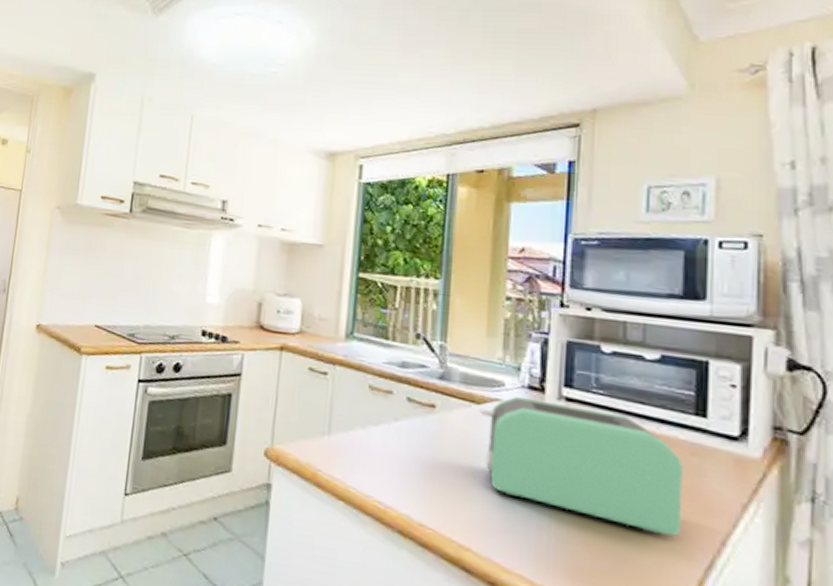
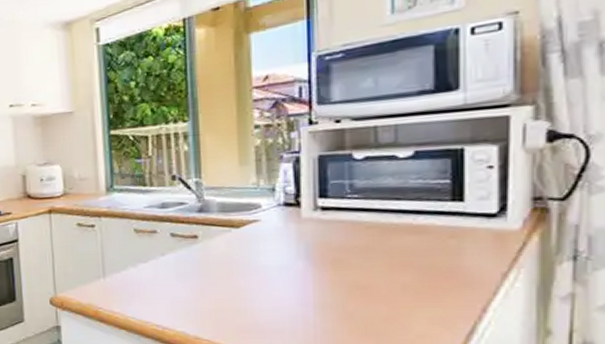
toaster: present [479,396,685,537] -> none [239,212,444,313]

